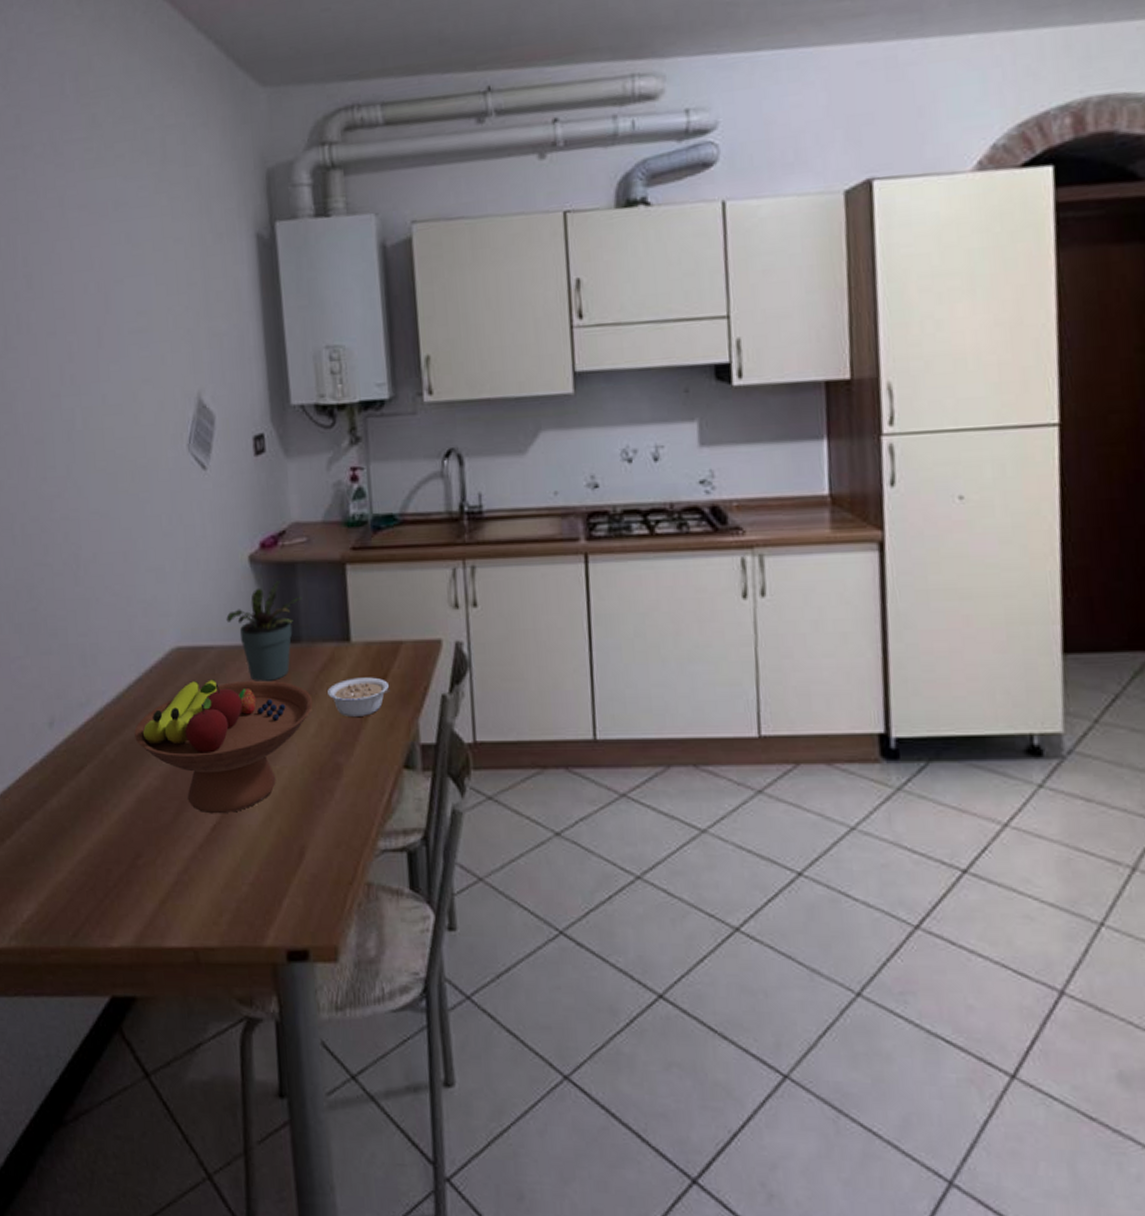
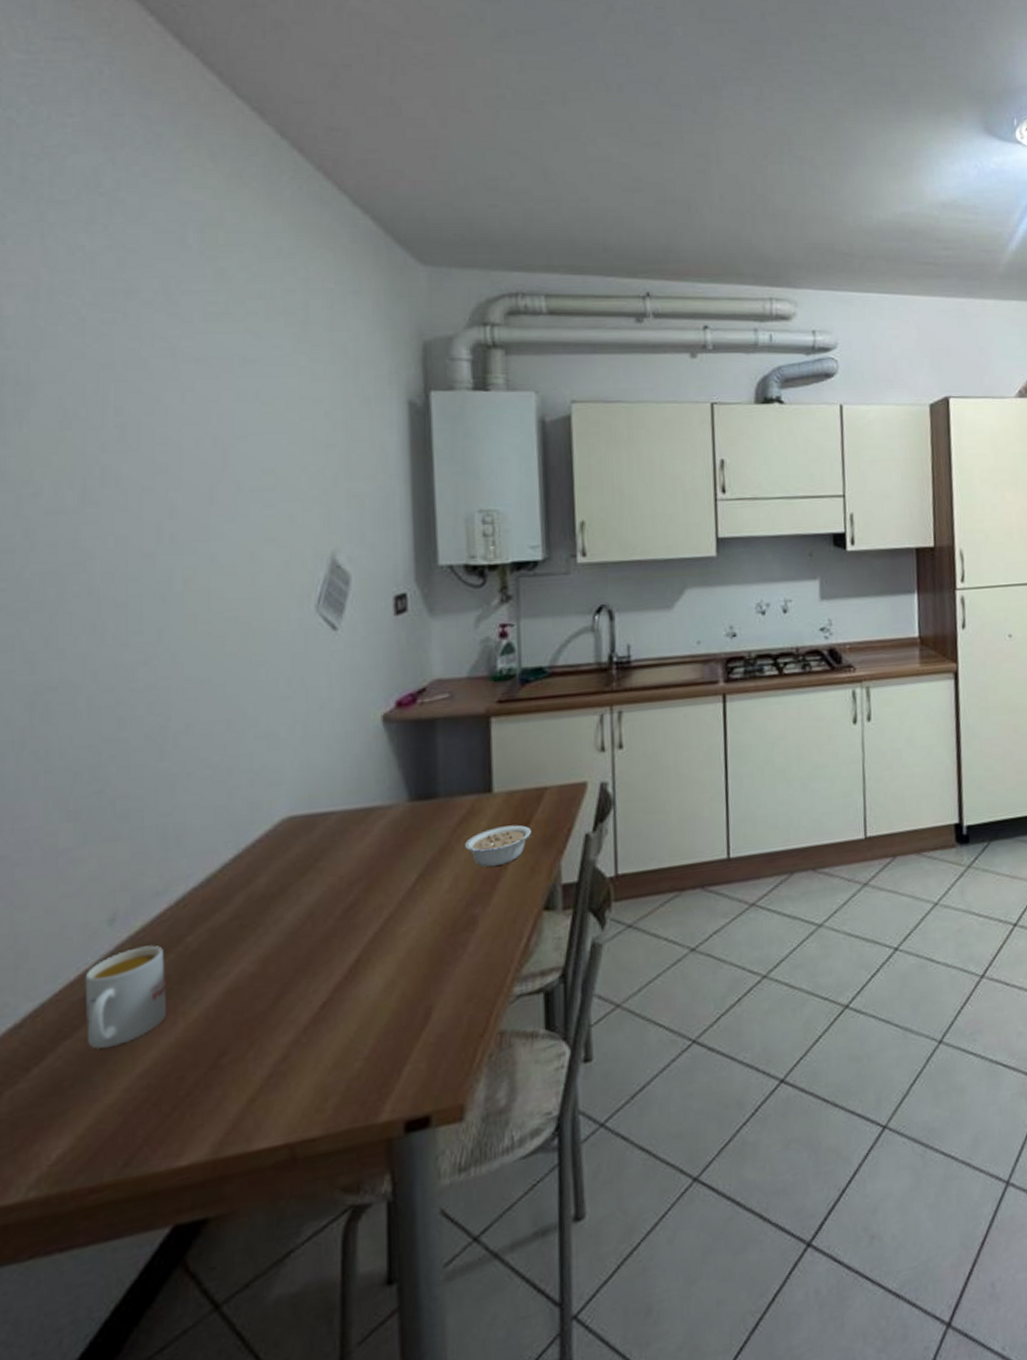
mug: none [35,750,95,833] -> present [84,945,166,1049]
fruit bowl: present [134,679,313,814] -> none [227,840,448,992]
potted plant: present [226,581,303,683] -> none [352,738,442,844]

